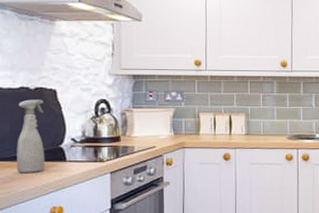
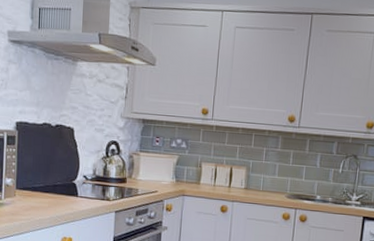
spray bottle: present [17,99,45,173] -> none [36,135,63,204]

